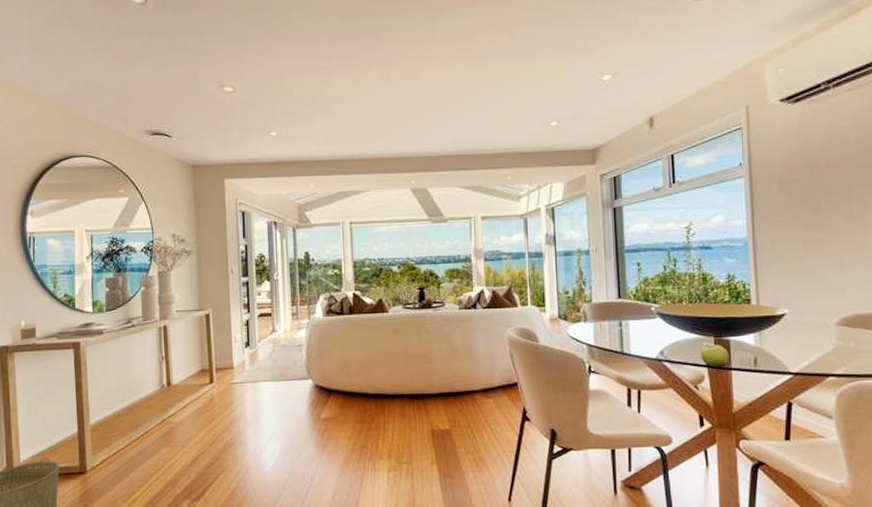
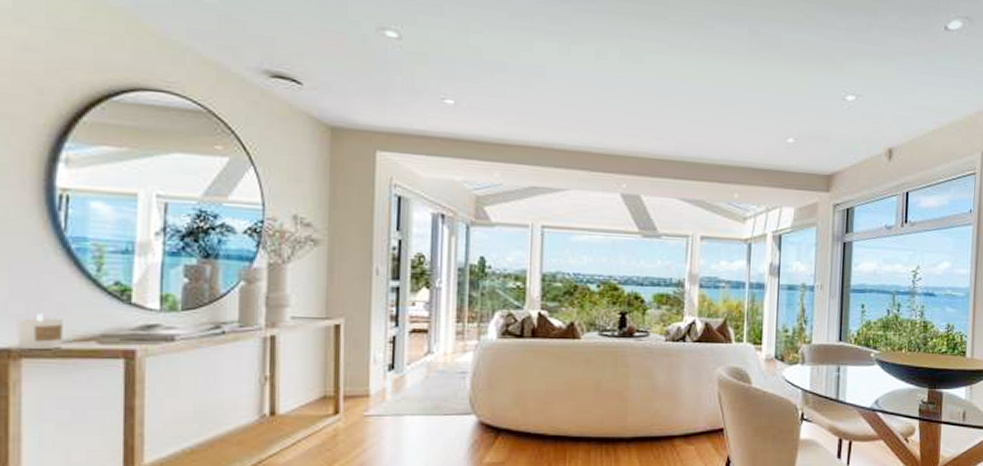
fruit: present [700,344,729,368] -> none [914,395,941,420]

